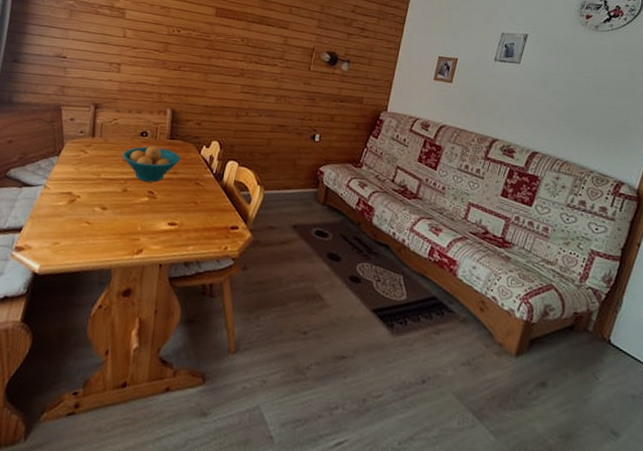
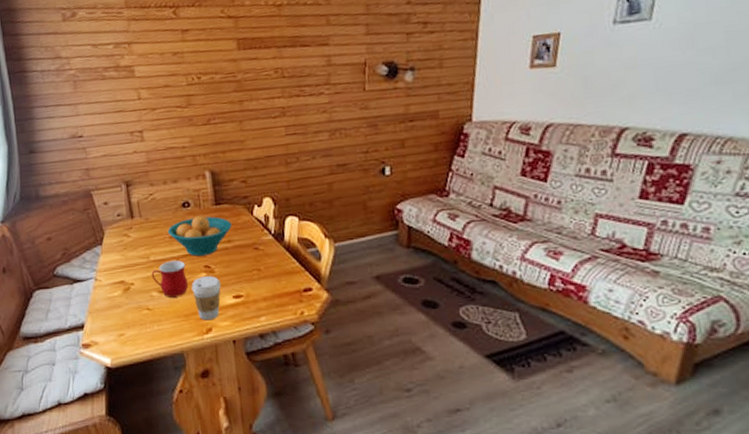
mug: none [98,181,132,216] -> present [151,260,189,298]
coffee cup: none [132,200,160,242] -> present [191,276,221,321]

